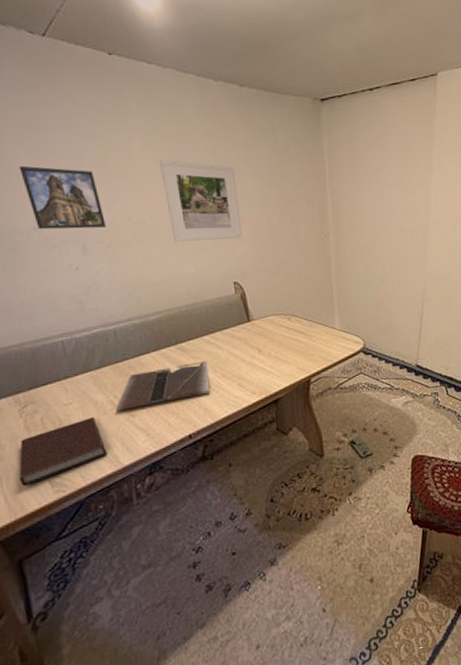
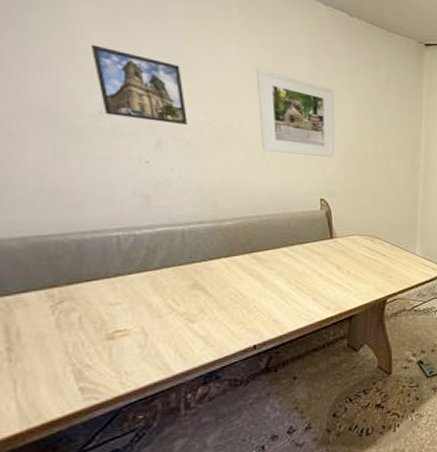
notebook: present [19,417,107,487] -> none [41,320,156,392]
laptop: present [115,361,210,411] -> none [172,273,283,315]

